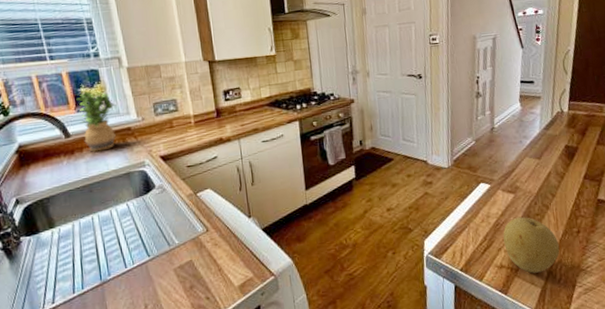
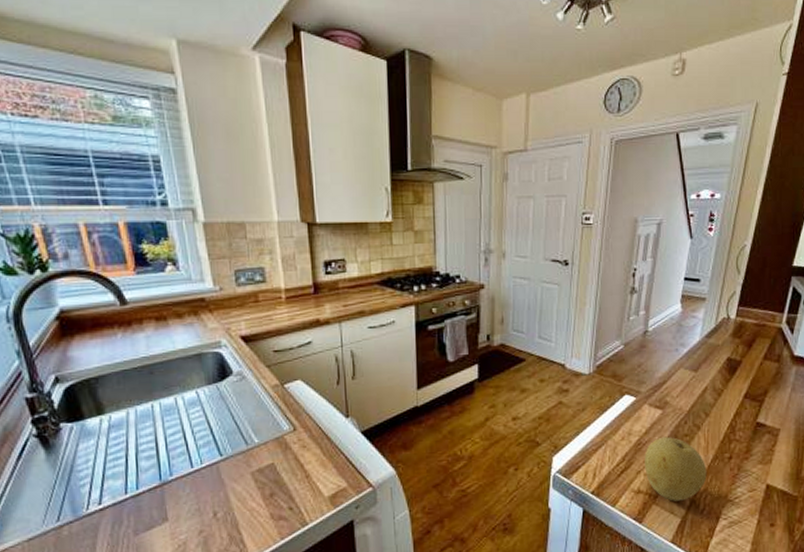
potted plant: present [76,90,116,152] -> none [136,247,188,325]

